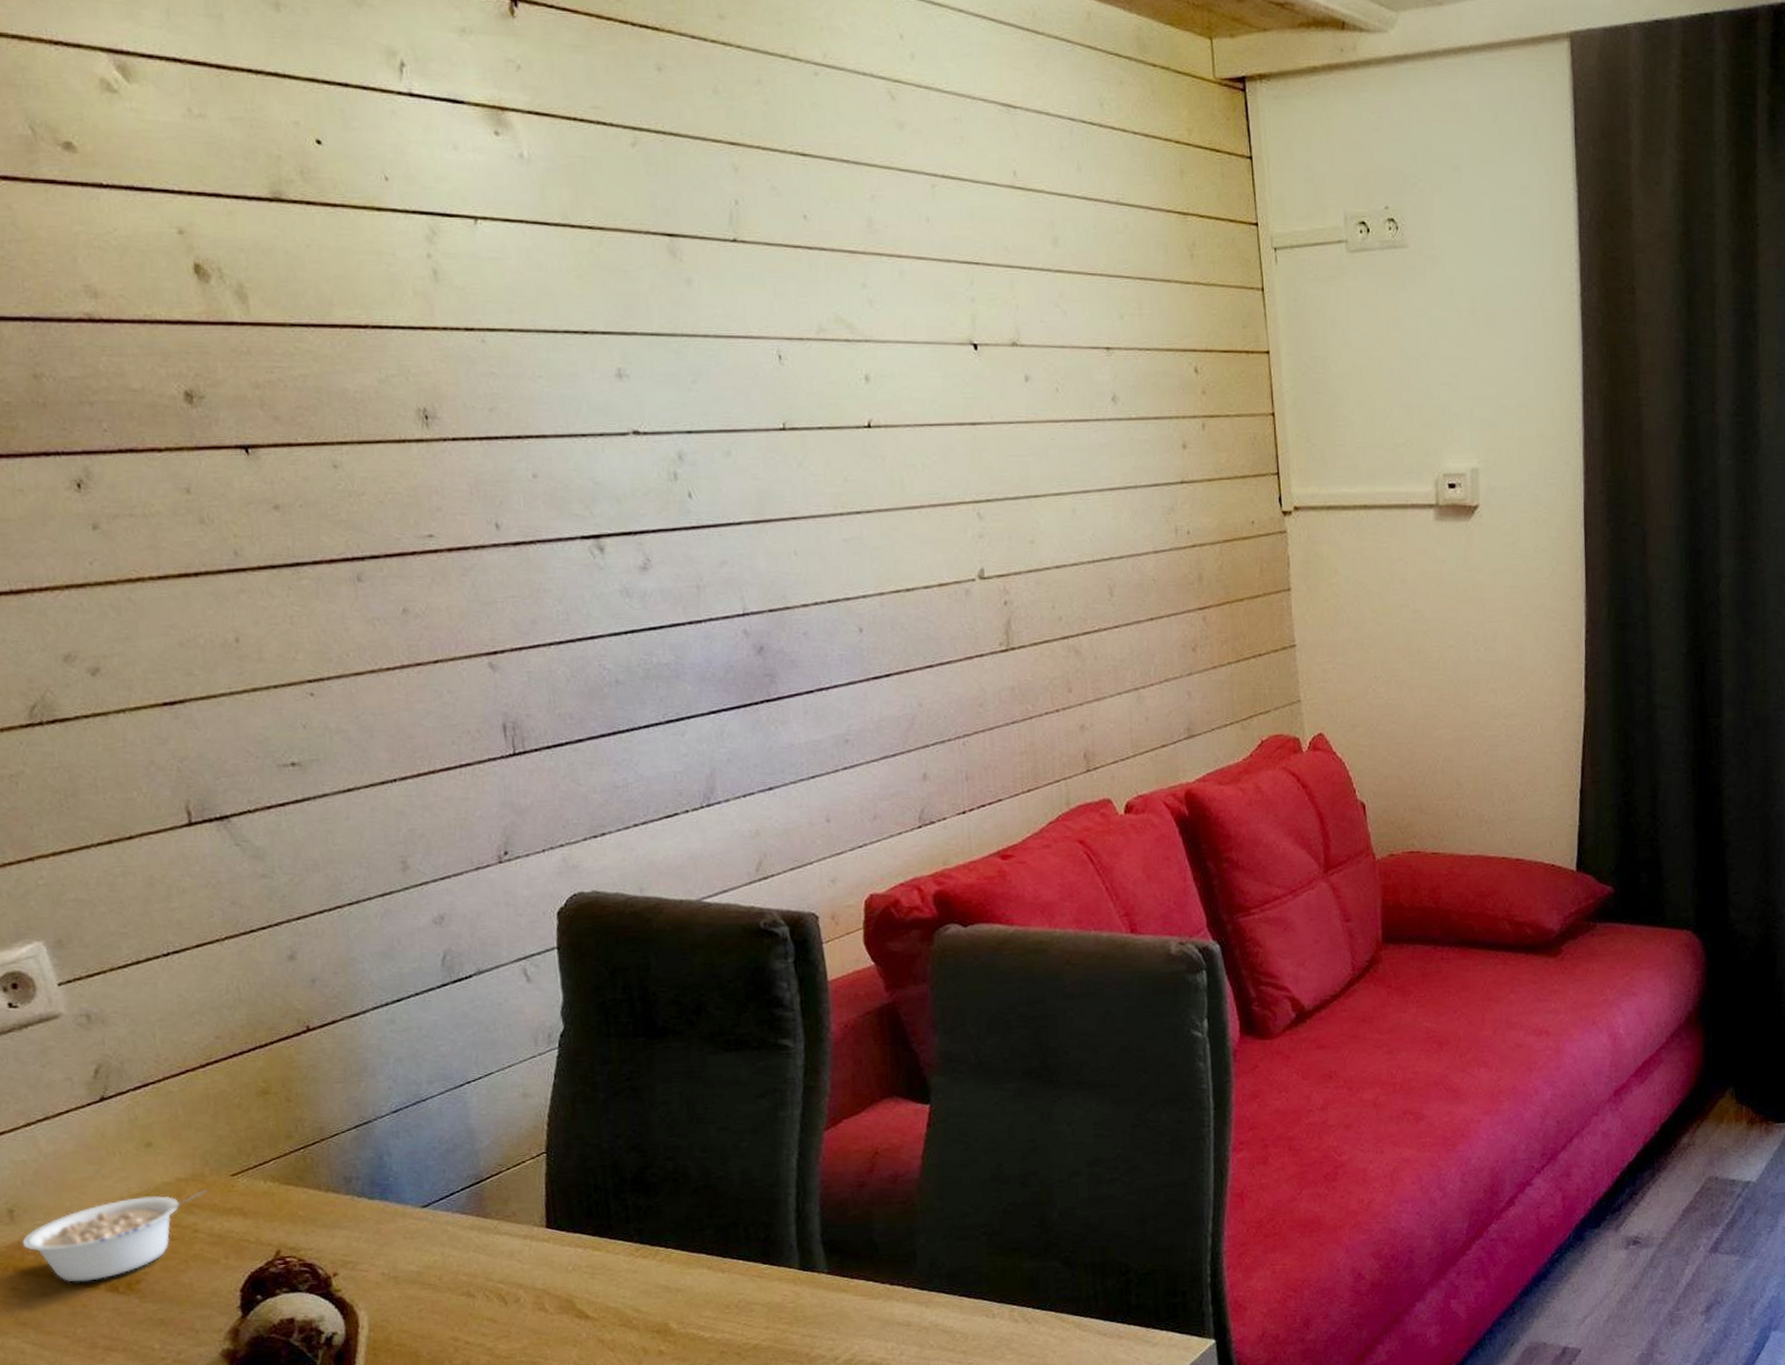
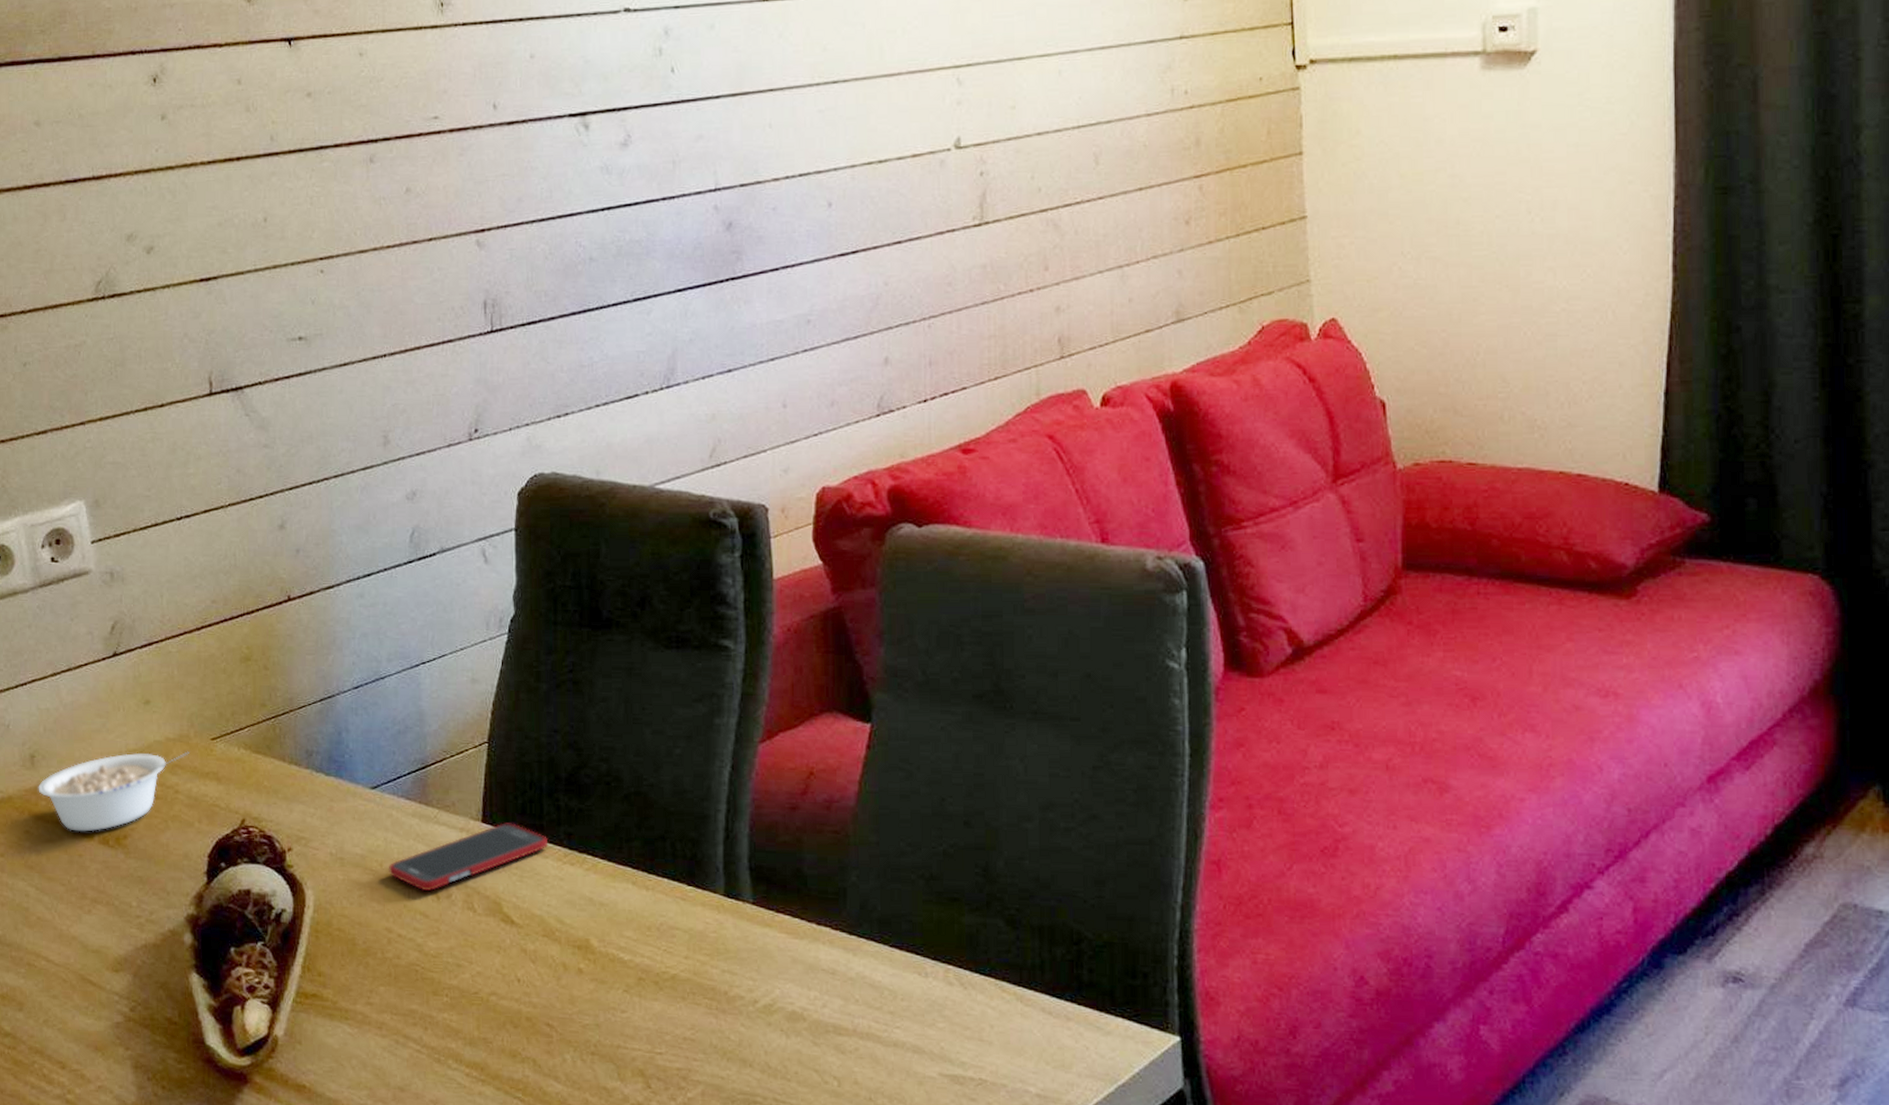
cell phone: none [448,1225,618,1298] -> present [388,823,547,891]

